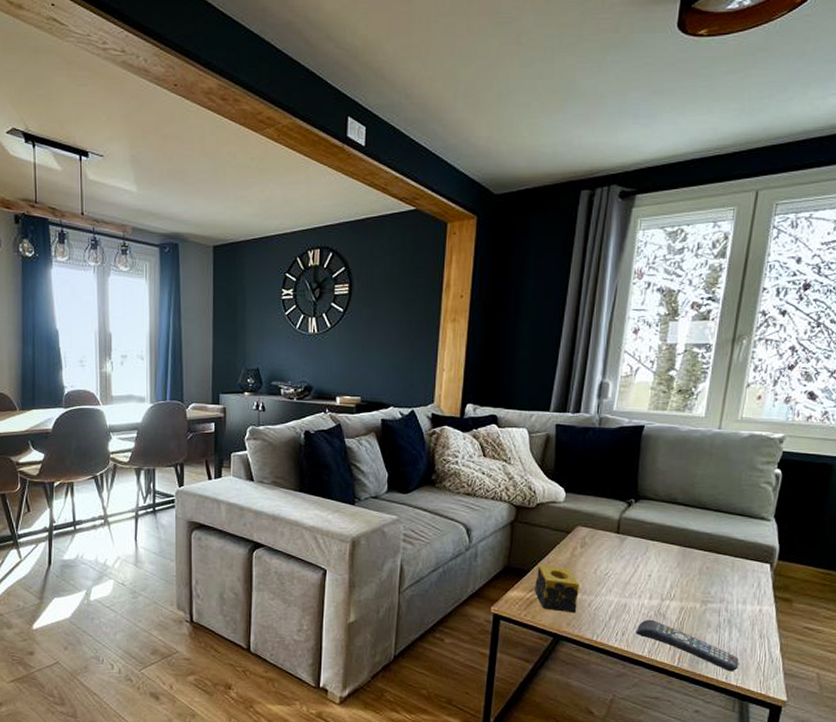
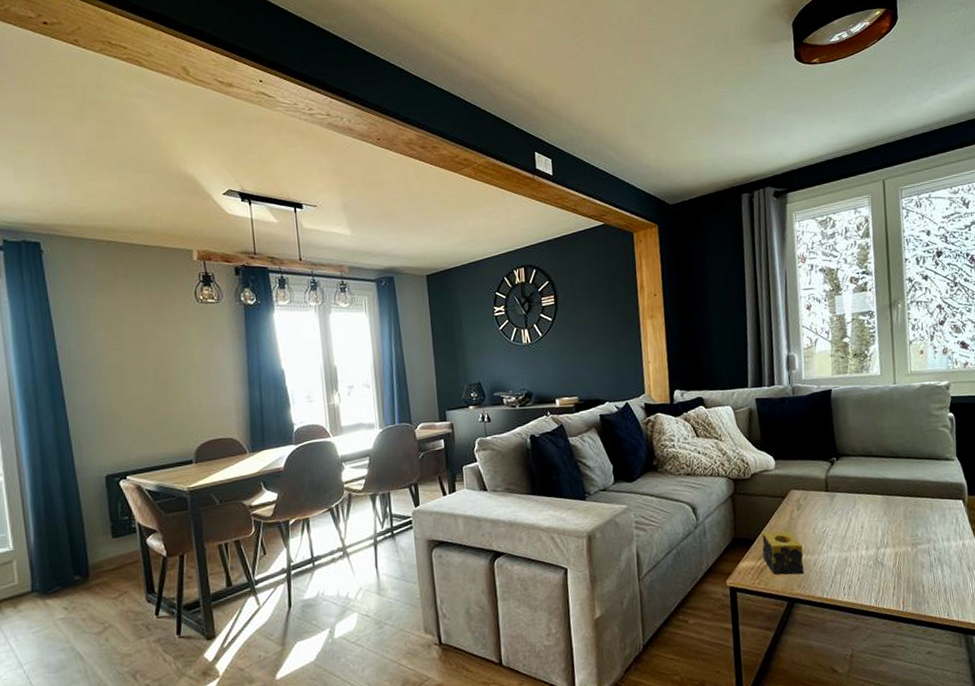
remote control: present [635,619,739,672] -> none [860,568,957,608]

